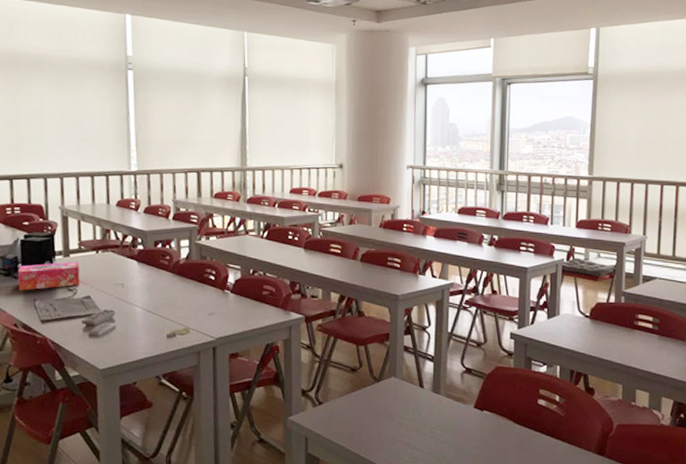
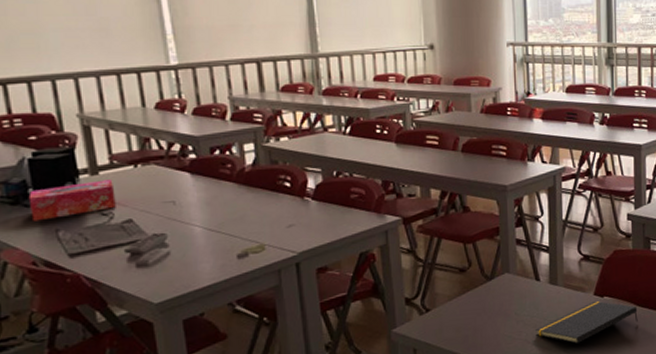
notepad: none [417,413,516,453] -> present [535,300,638,344]

